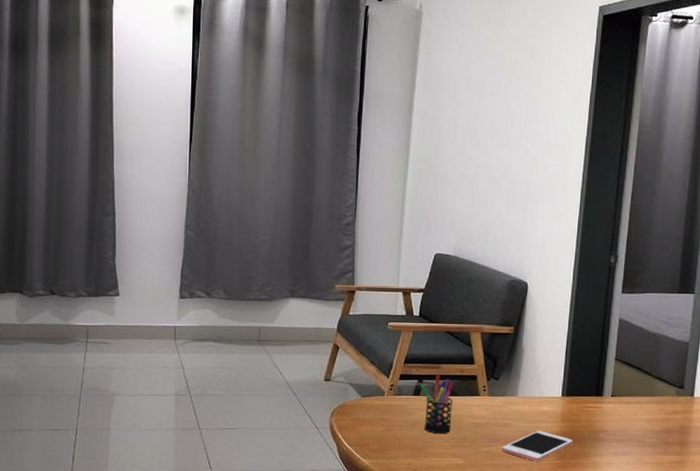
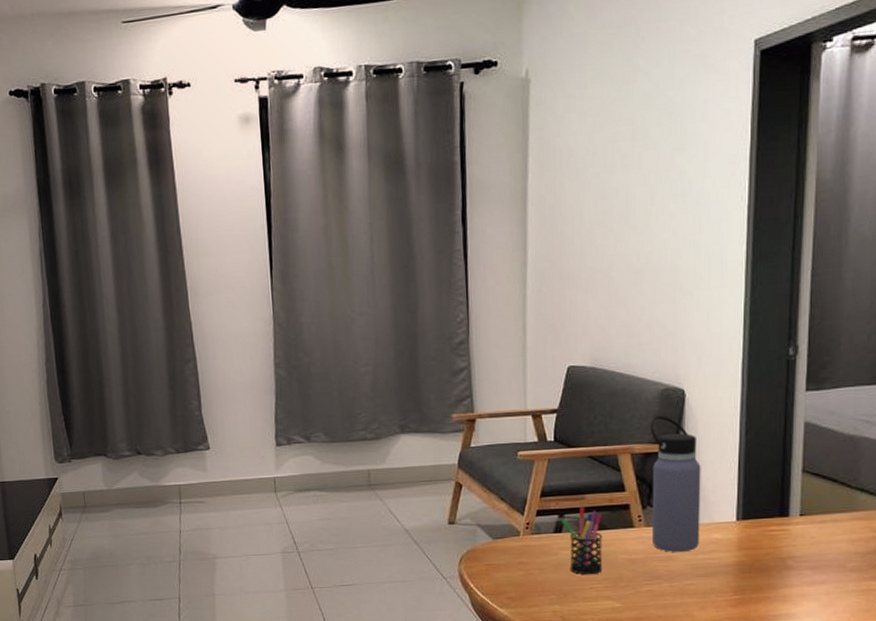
water bottle: none [493,303,536,420] -> present [649,416,701,552]
cell phone: present [502,431,573,462] -> none [667,562,754,599]

